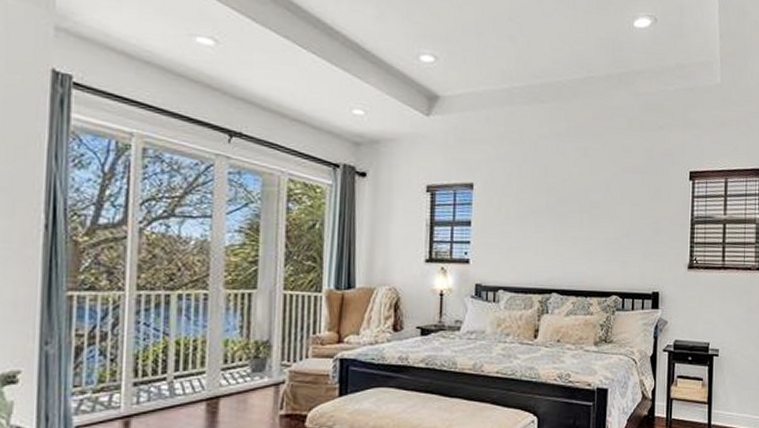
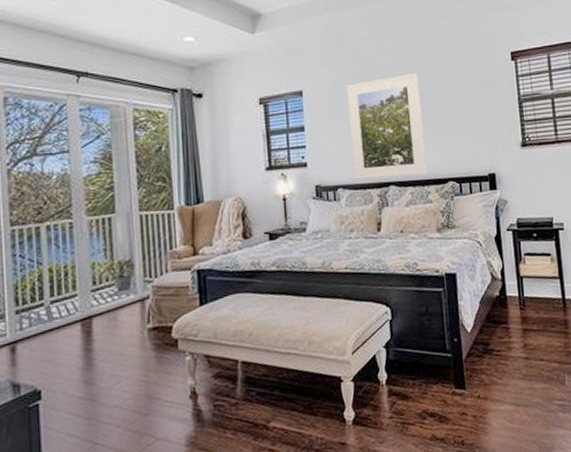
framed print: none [517,180,594,285] -> present [346,73,427,180]

